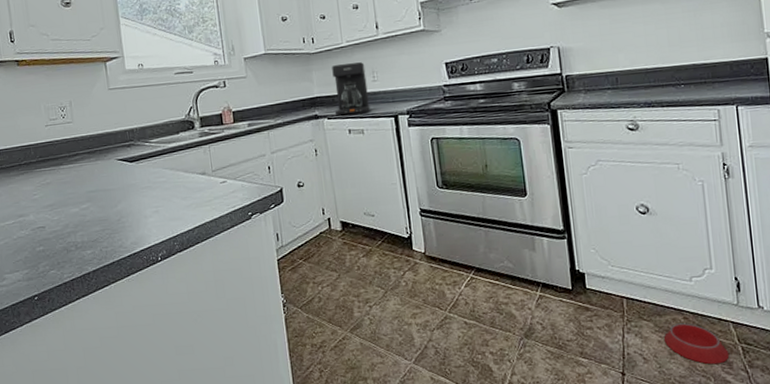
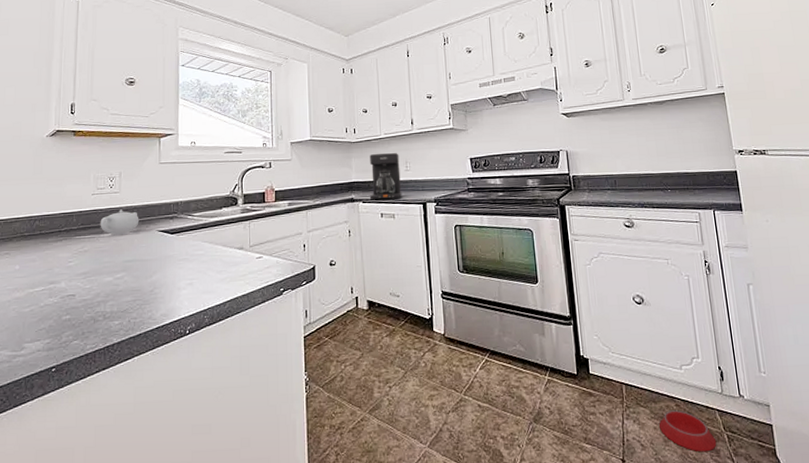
teapot: none [57,140,97,167] -> present [100,209,139,236]

